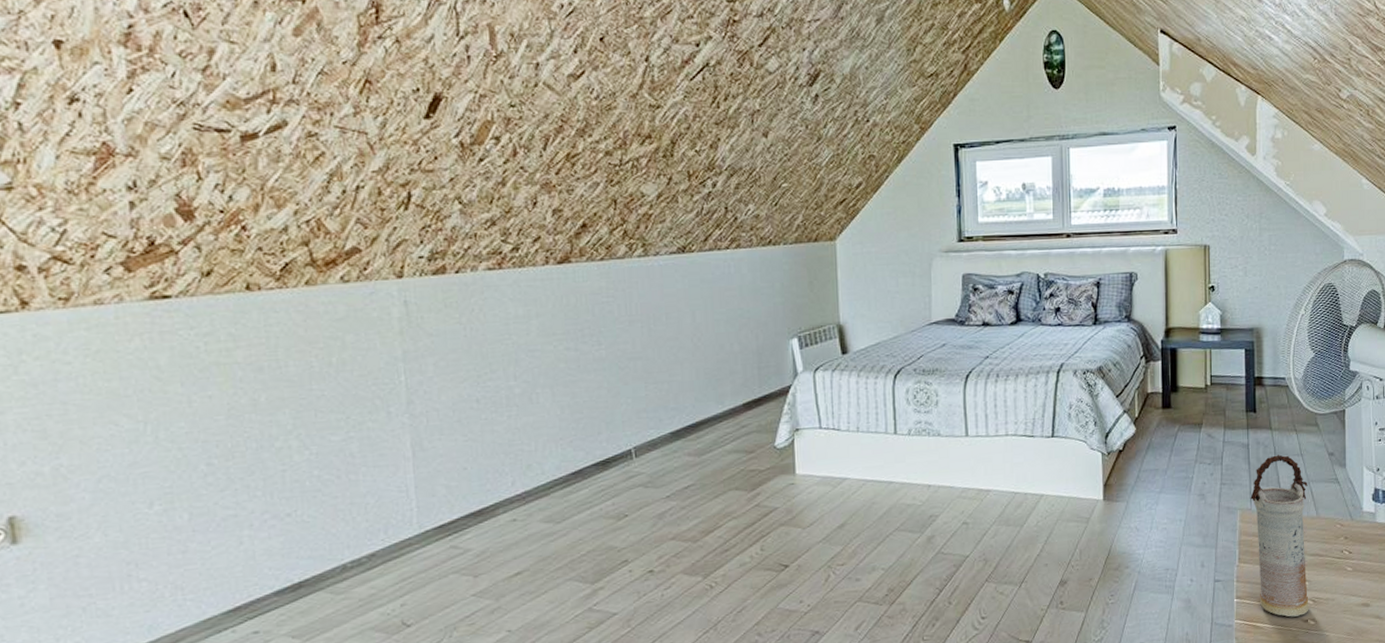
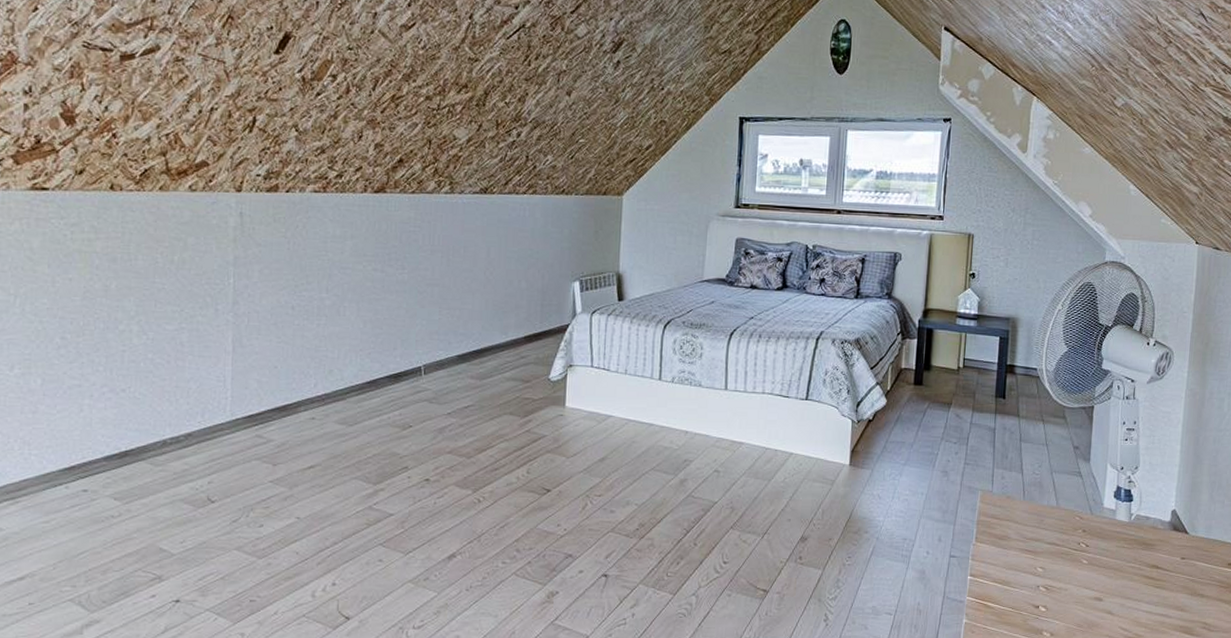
vase: present [1250,454,1309,617] -> none [992,442,1051,601]

